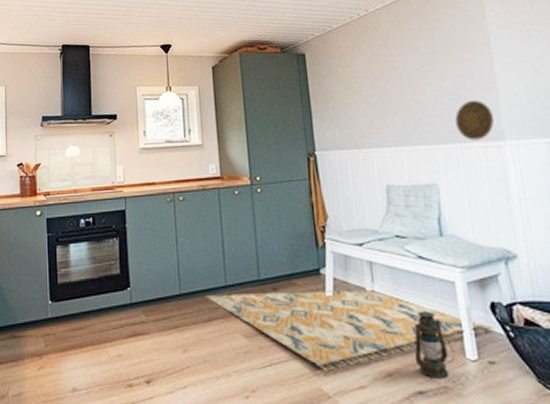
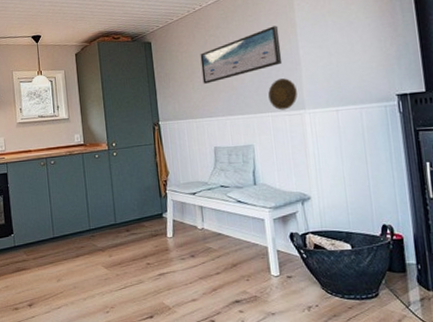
rug: present [205,290,494,371] -> none [73,228,292,290]
wall art: none [366,35,473,106] -> present [200,25,283,84]
lantern: present [414,310,456,379] -> none [233,241,263,291]

